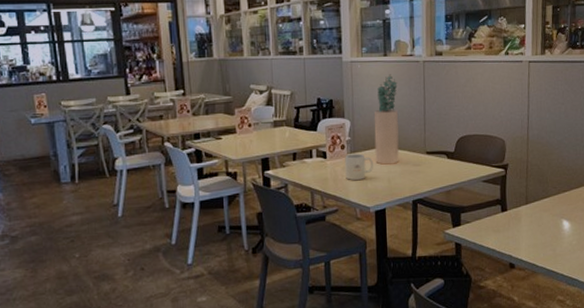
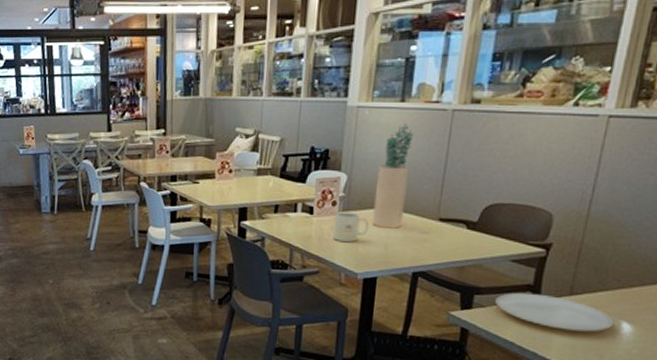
plate: none [477,206,557,233] -> present [495,292,613,332]

